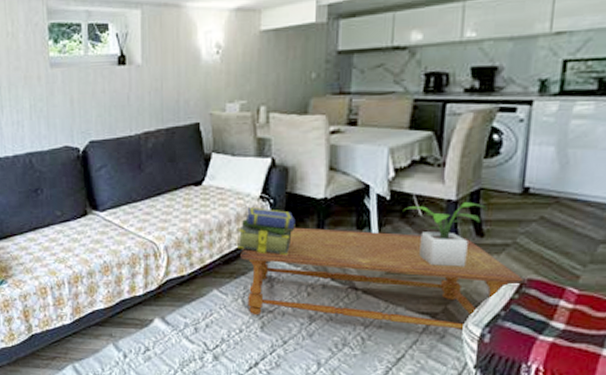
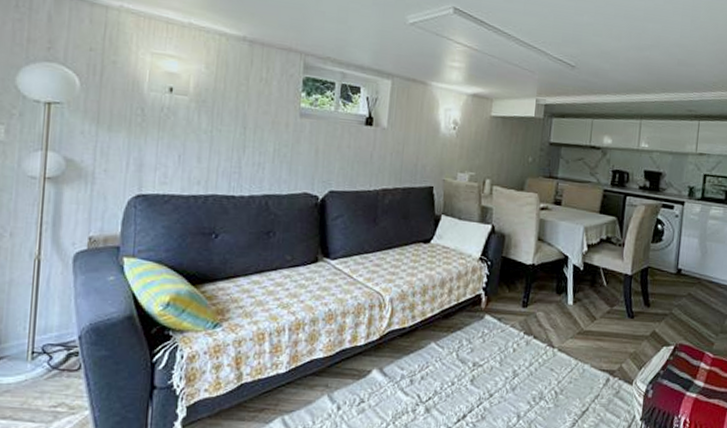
stack of books: present [238,207,296,256] -> none [457,267,508,314]
coffee table: present [240,227,525,329] -> none [458,288,678,386]
potted plant: present [402,201,488,267] -> none [592,276,653,332]

